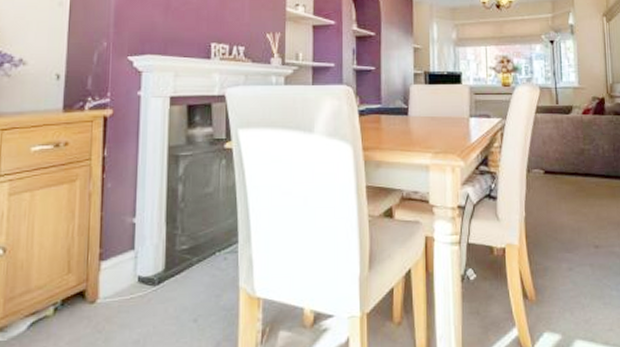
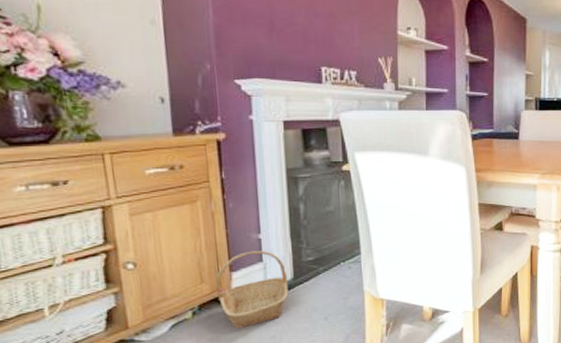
basket: none [82,236,159,330] -> present [215,250,289,329]

